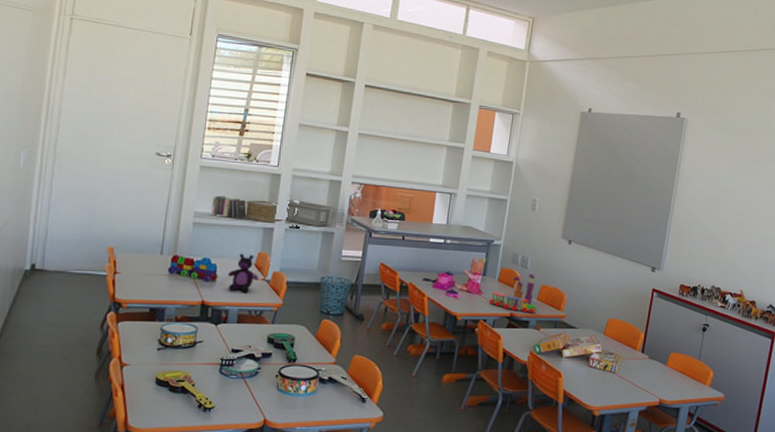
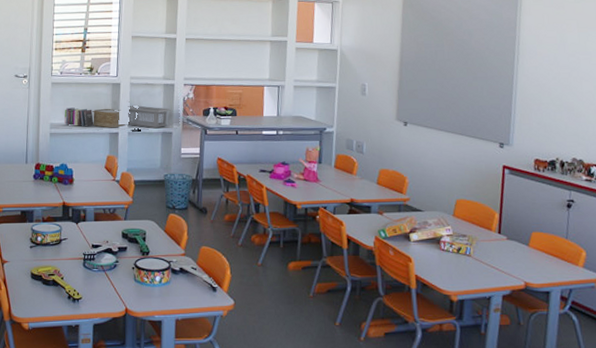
stuffed animal: present [228,253,259,294] -> none [83,157,109,194]
toy train: present [488,292,537,313] -> none [327,179,378,198]
toy blocks: present [509,274,535,306] -> none [347,158,373,191]

